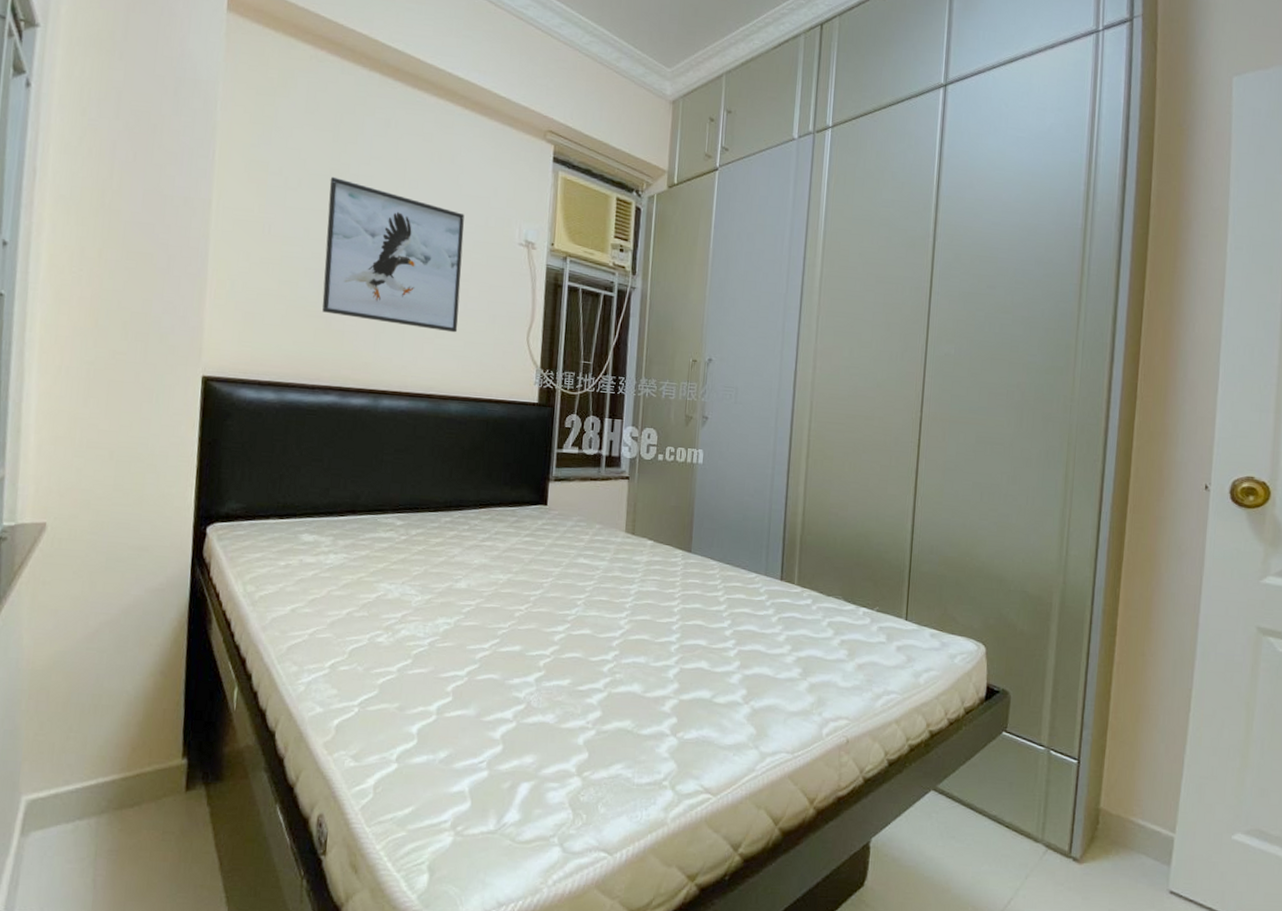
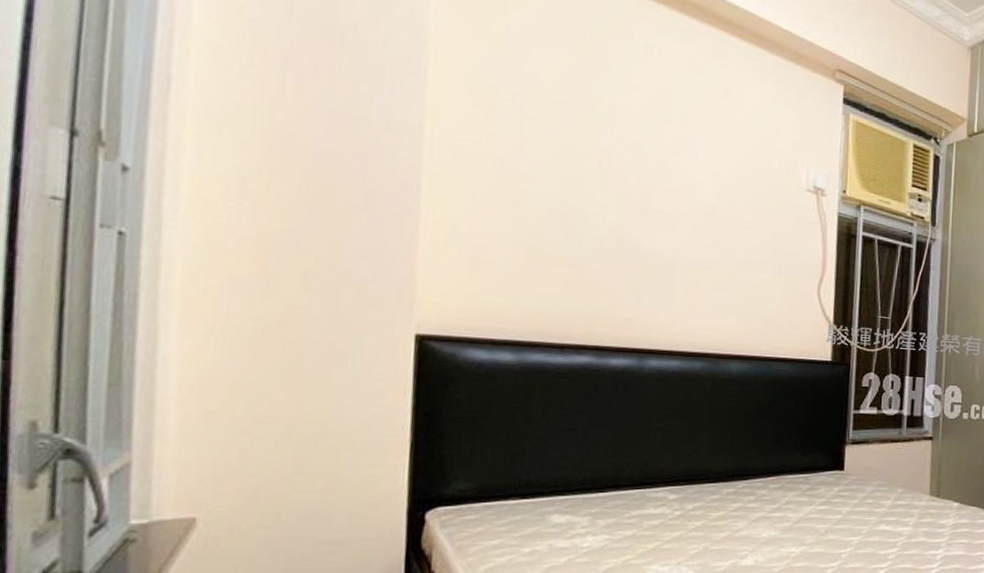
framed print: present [322,176,465,333] -> none [571,106,743,285]

